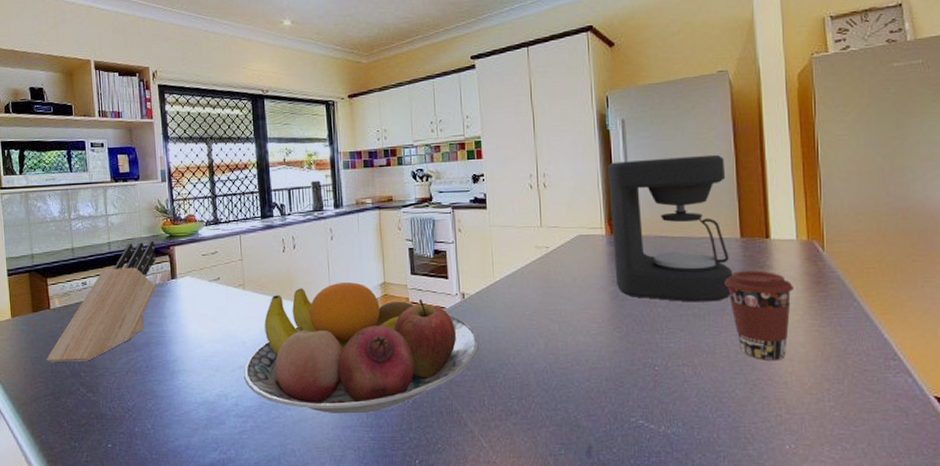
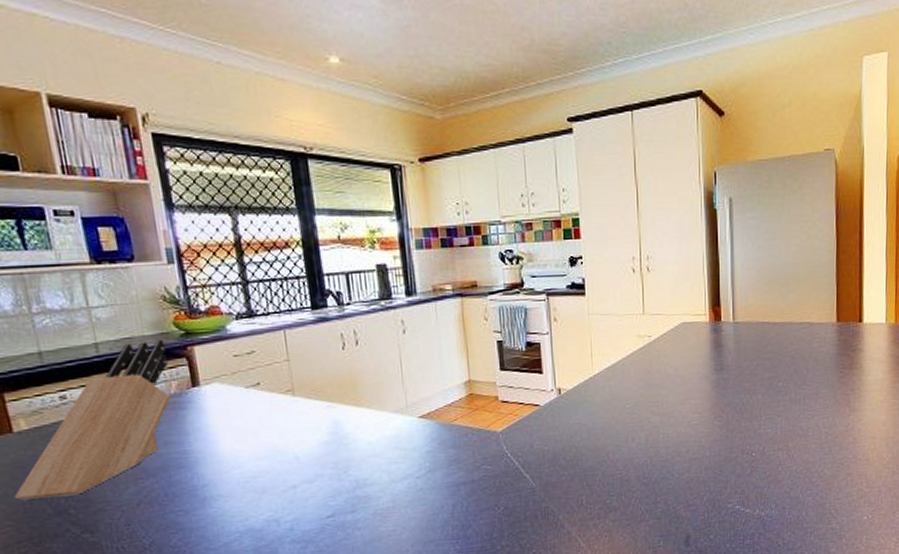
fruit bowl: present [244,282,480,414] -> none [298,381,578,529]
coffee maker: present [608,154,732,303] -> none [714,237,827,388]
coffee cup: present [724,270,793,360] -> none [819,354,880,440]

